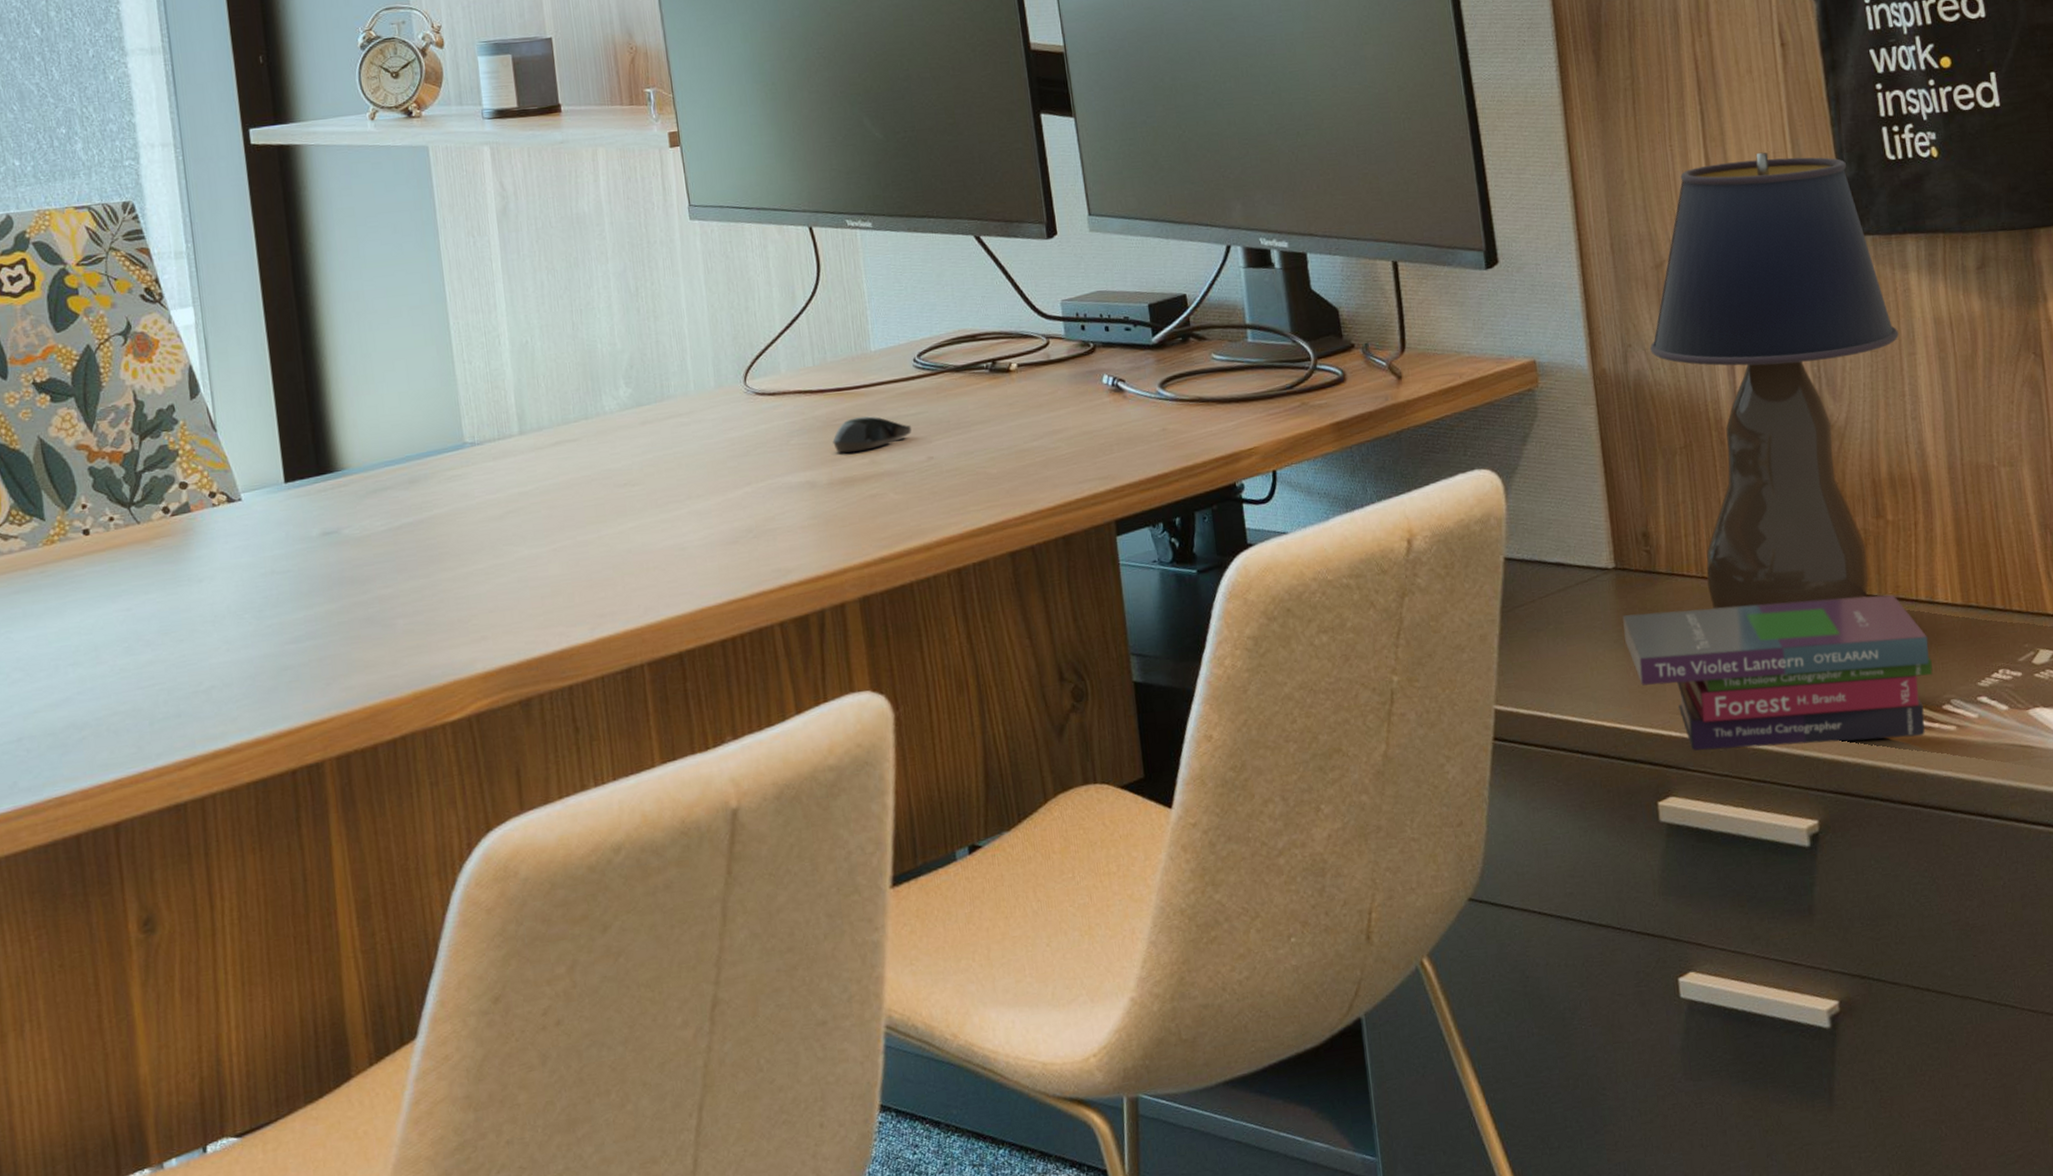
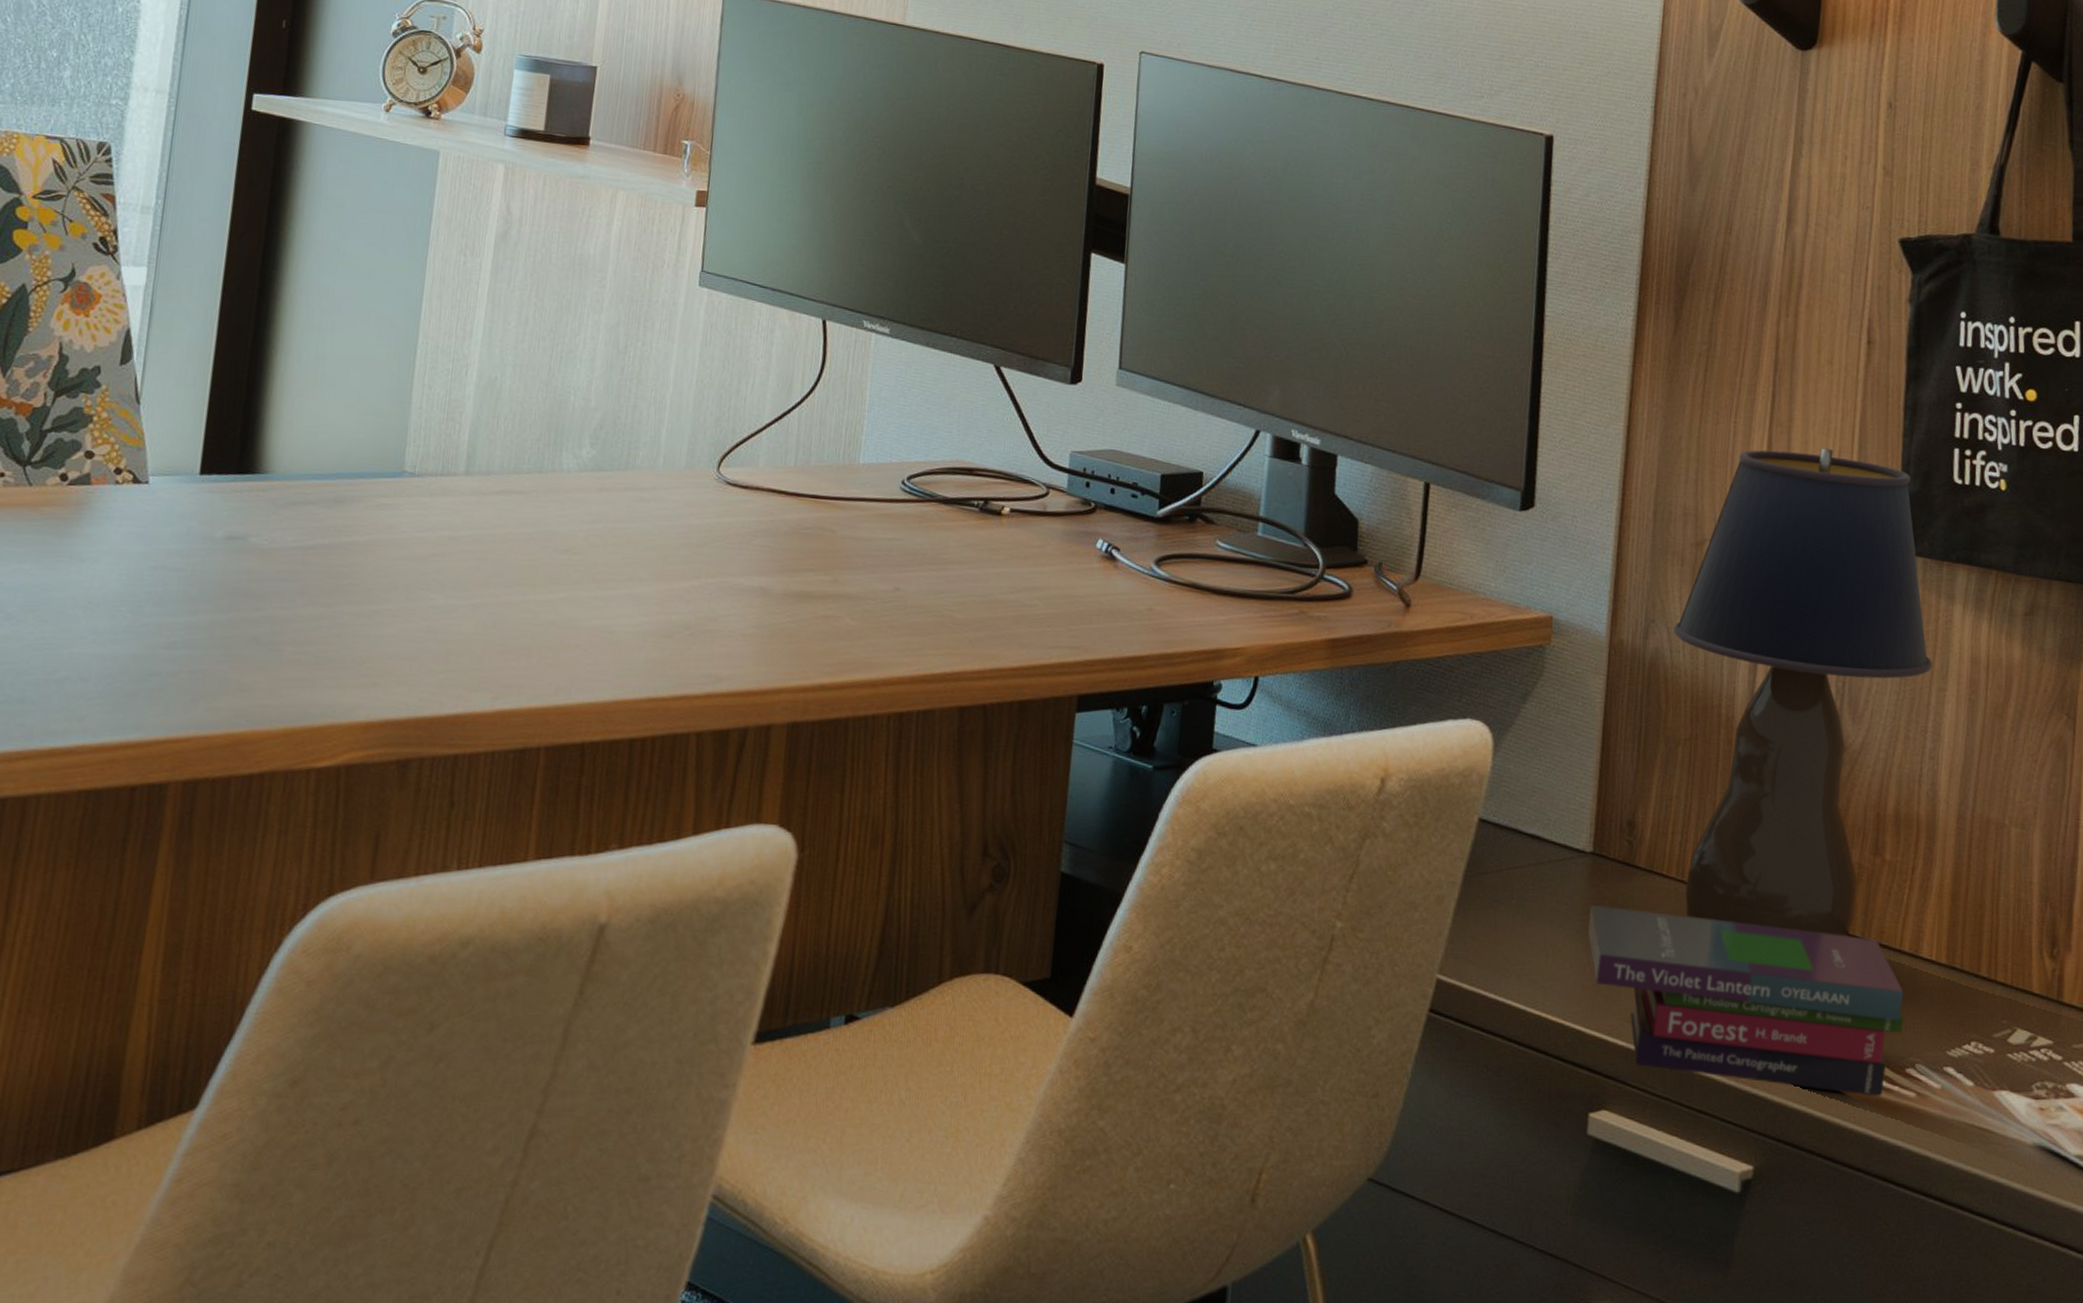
computer mouse: present [832,416,912,453] -> none [797,529,885,567]

